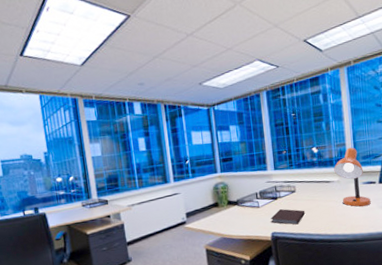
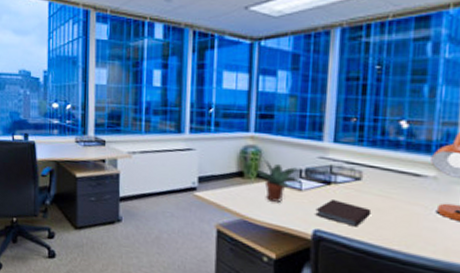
potted plant: none [225,190,258,220] -> present [254,159,301,202]

